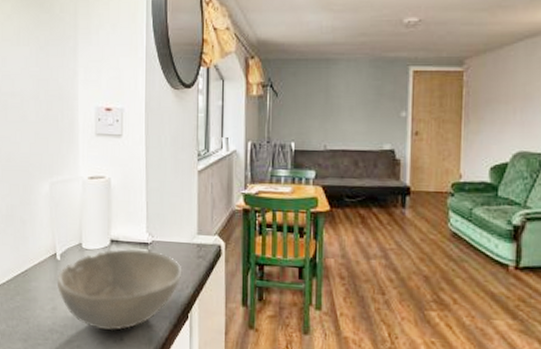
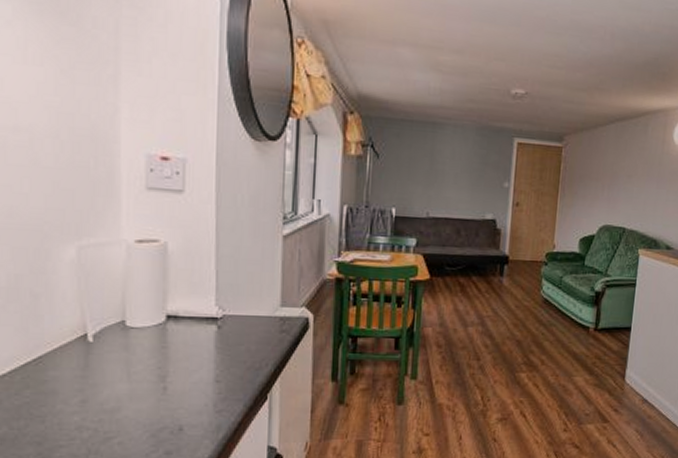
bowl: present [56,248,182,330] -> none [87,324,261,421]

